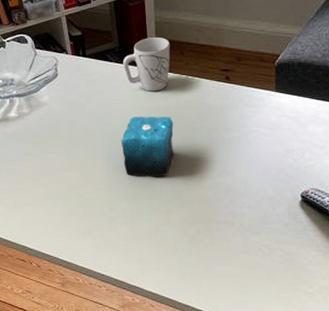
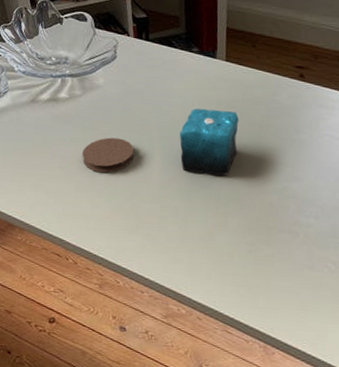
coaster: none [35,150,82,182] -> present [82,137,134,173]
mug: present [123,36,170,91] -> none [188,25,242,84]

